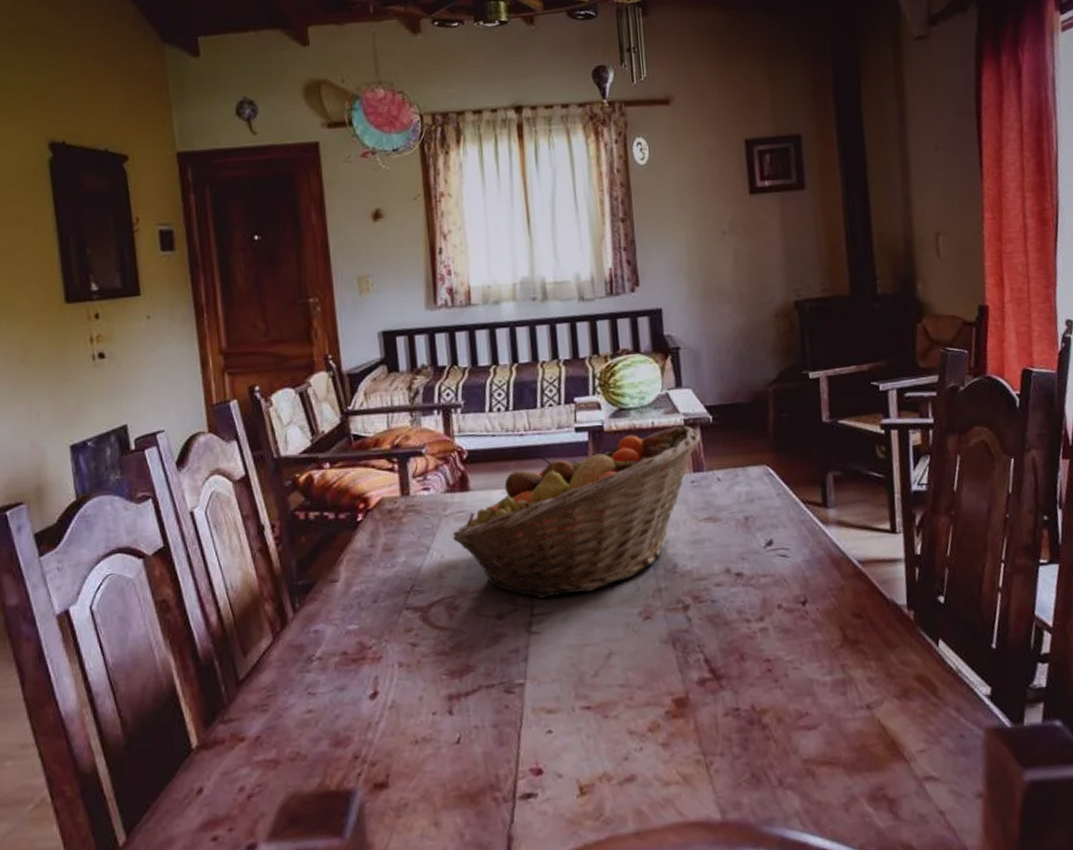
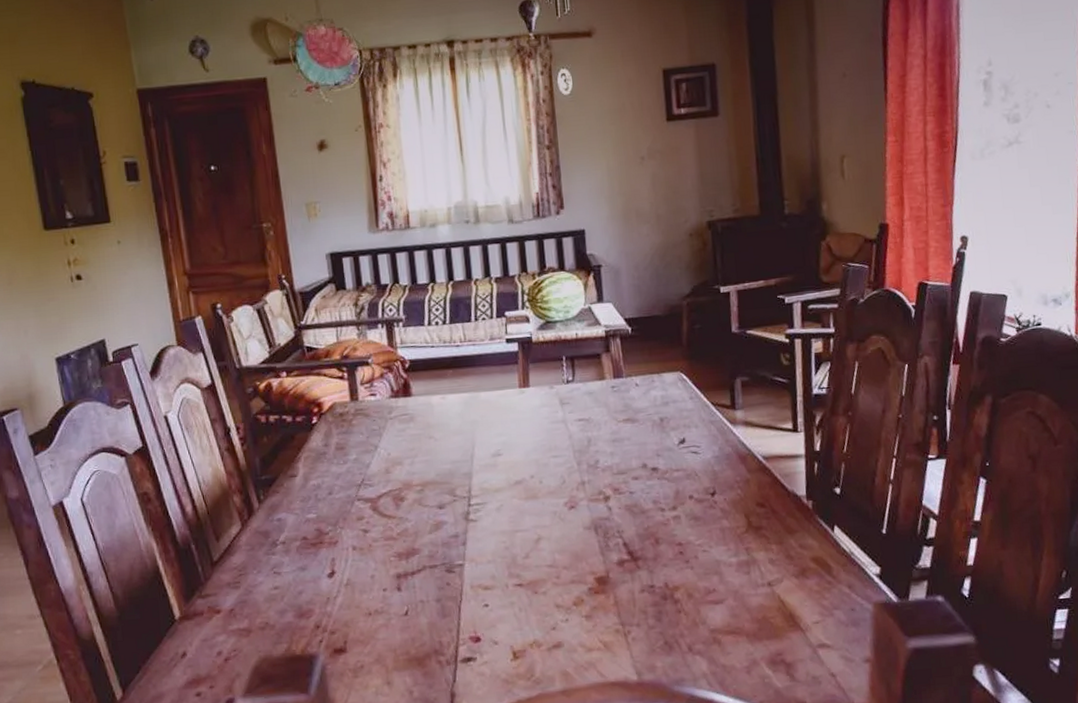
fruit basket: present [452,425,700,599] -> none [397,336,620,491]

